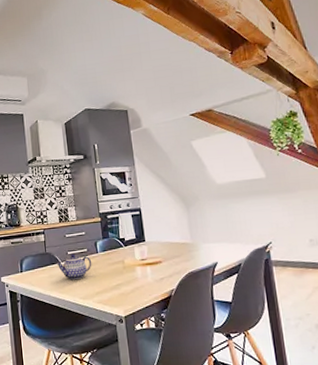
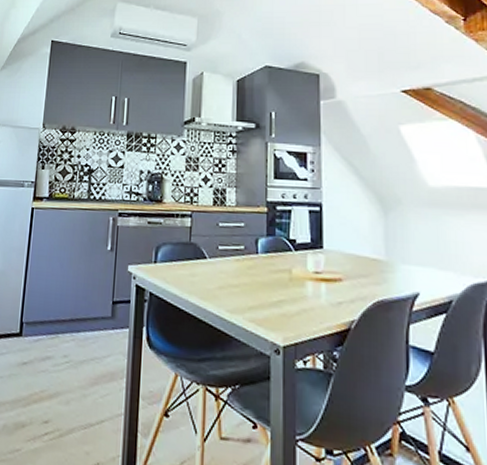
teapot: present [55,254,92,280] -> none [200,249,249,286]

